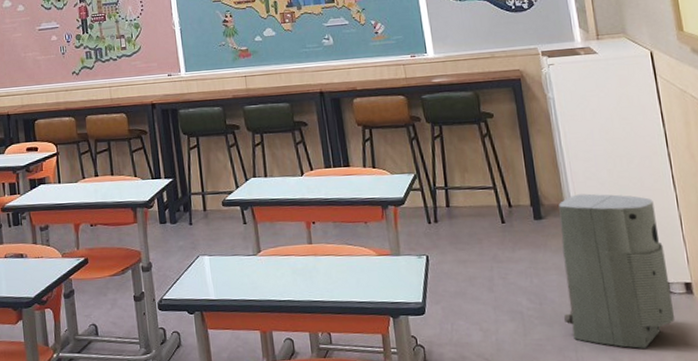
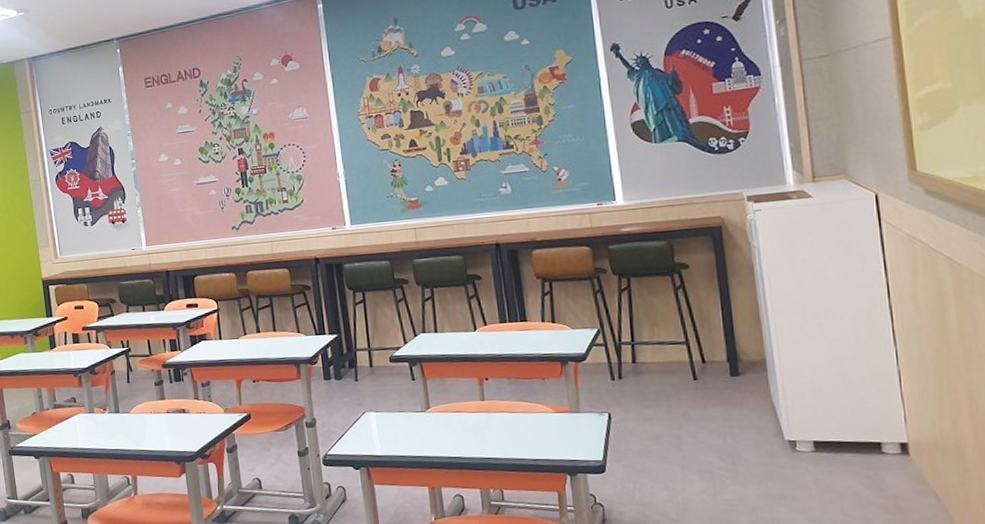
air purifier: present [558,193,675,349] -> none [759,348,887,511]

